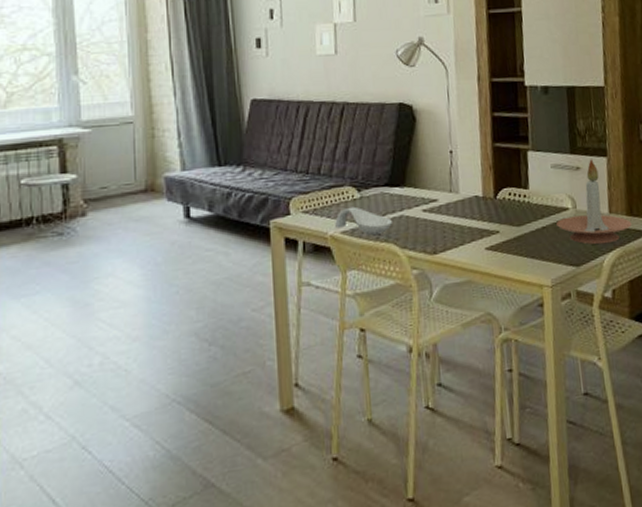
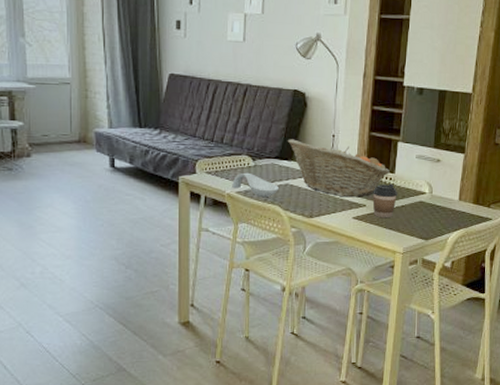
fruit basket: none [396,161,523,224] -> present [287,139,390,198]
coffee cup: none [505,201,536,245] -> present [372,183,398,218]
candle holder: present [556,159,632,244] -> none [414,154,477,225]

